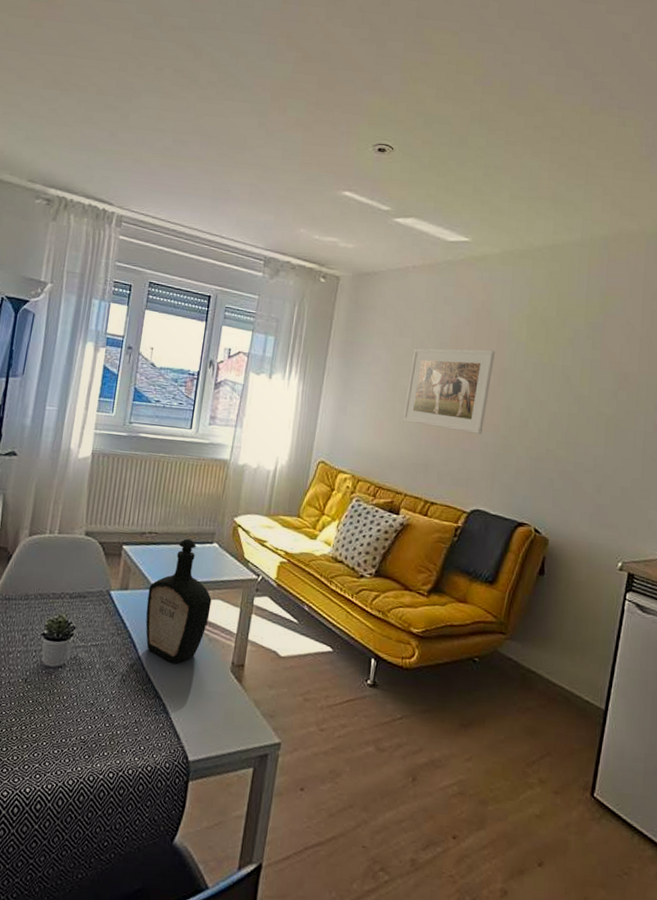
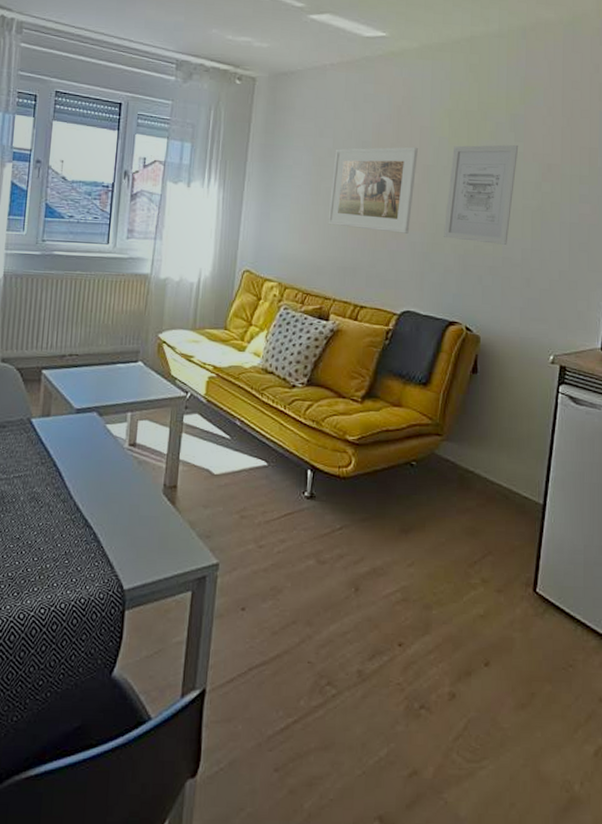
bottle: present [145,538,212,664] -> none [70,359,139,490]
wall art: none [517,350,596,450] -> present [444,144,519,245]

